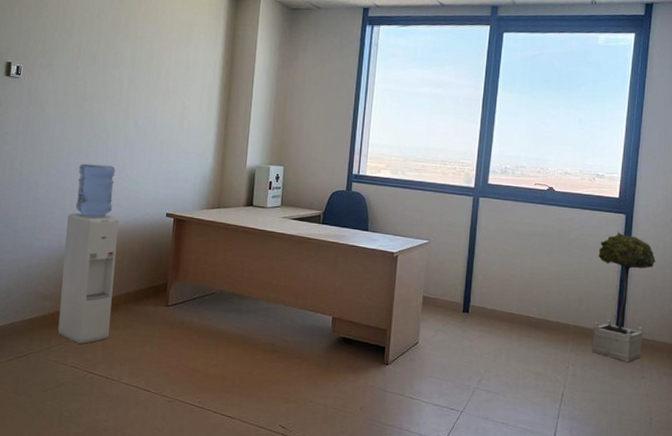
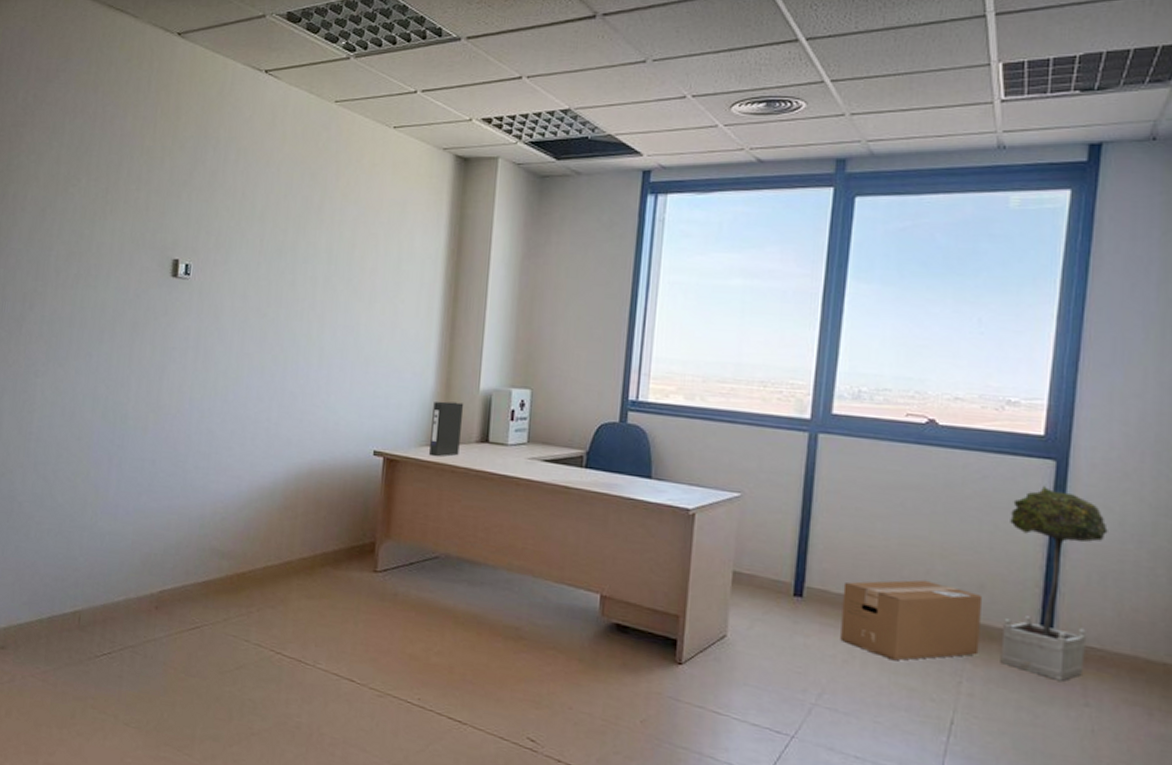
water cooler: present [57,163,119,345] -> none [237,385,314,617]
binder: none [209,175,235,218] -> present [429,401,464,457]
box: none [493,297,581,355] -> present [840,579,981,661]

